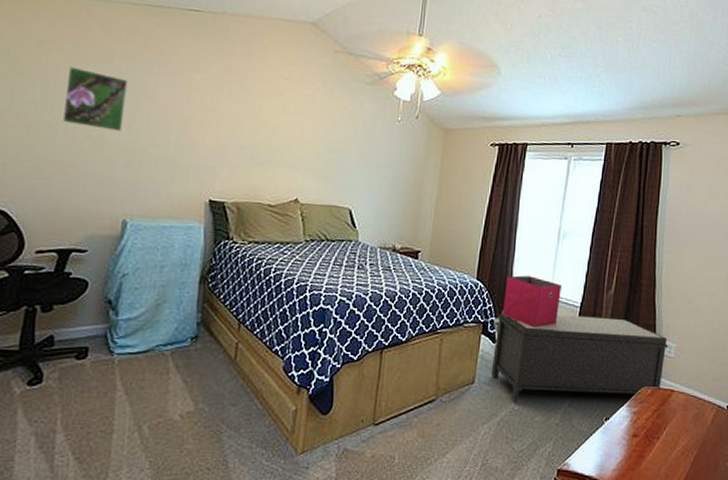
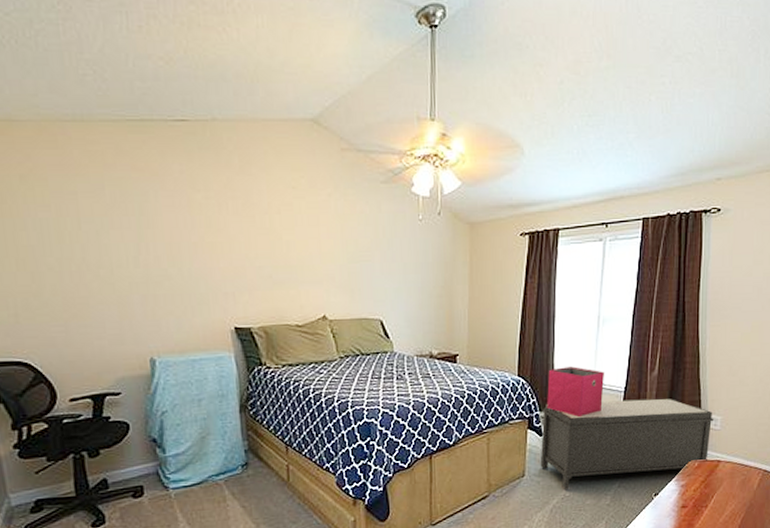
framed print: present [62,66,128,133] -> none [57,201,130,267]

